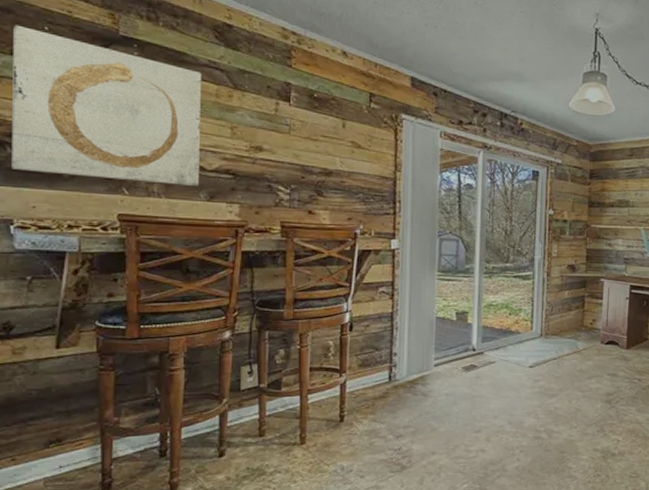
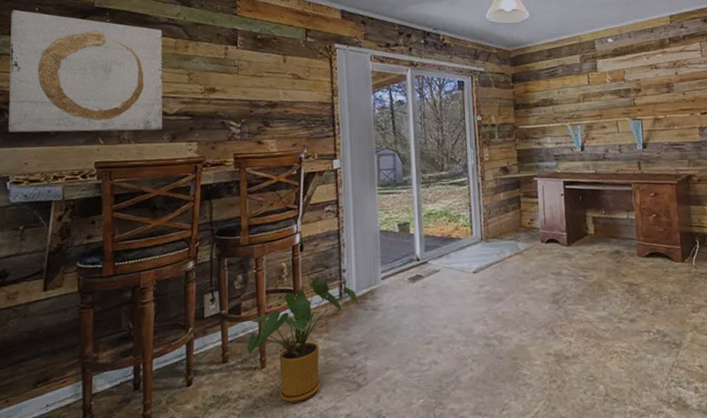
house plant: none [285,361,408,479] -> present [246,279,358,403]

